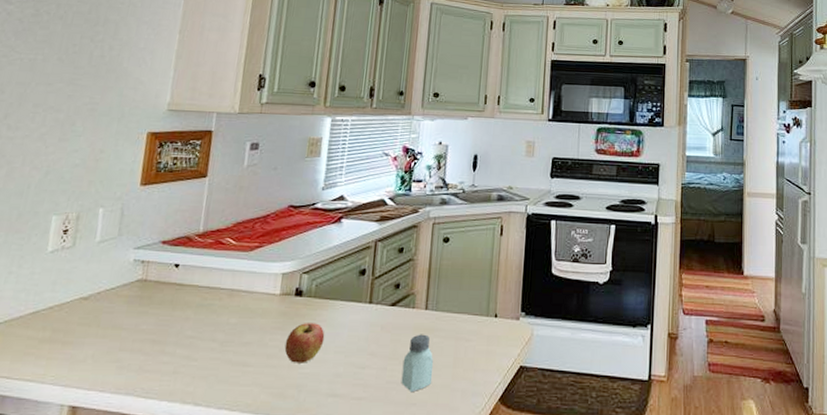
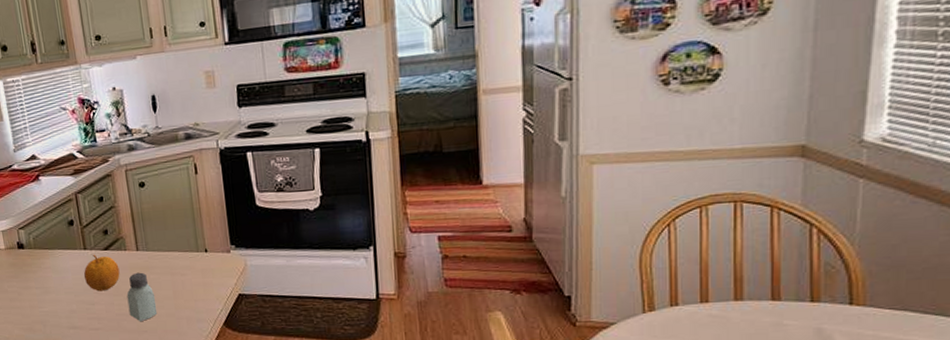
apple: present [284,323,325,363] -> none [21,270,54,304]
fruit: none [361,309,403,353] -> present [84,254,120,291]

